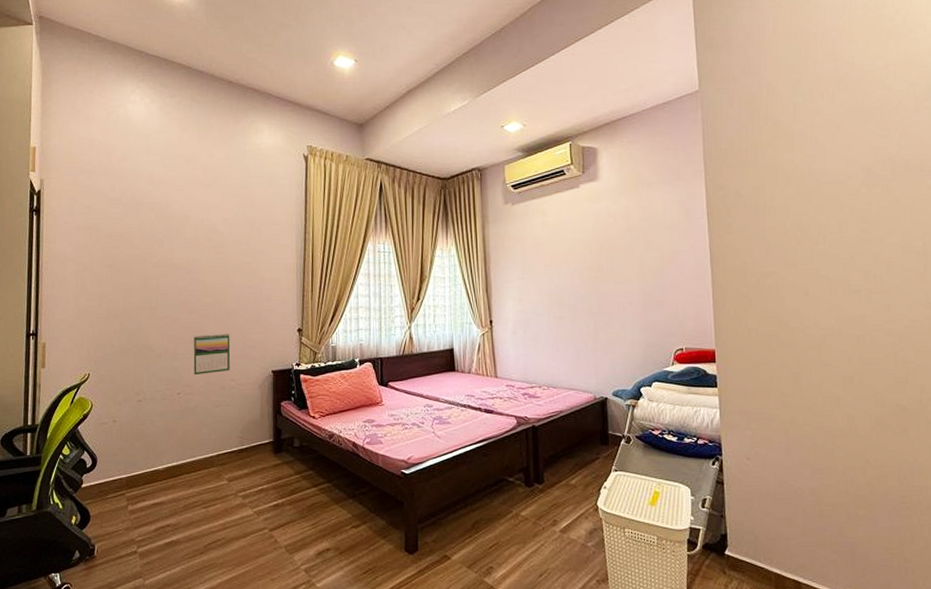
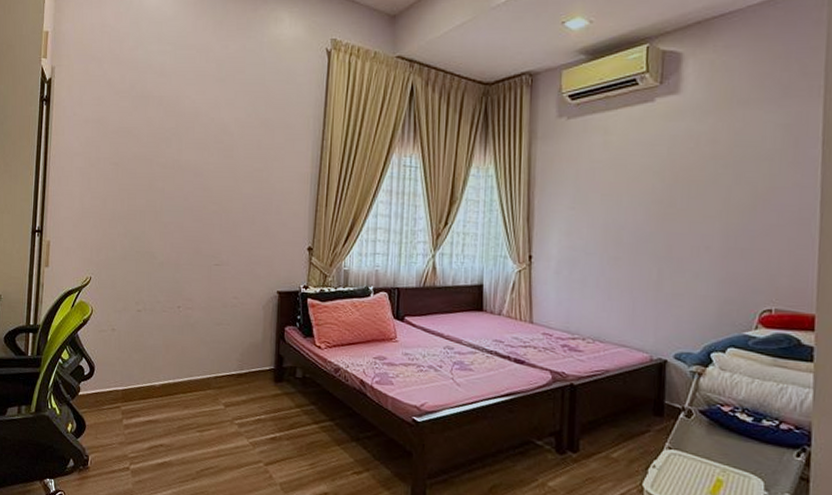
calendar: present [193,333,231,376] -> none [195,245,235,289]

